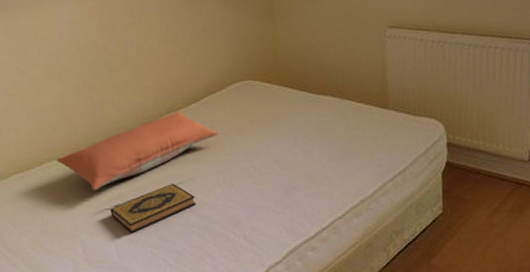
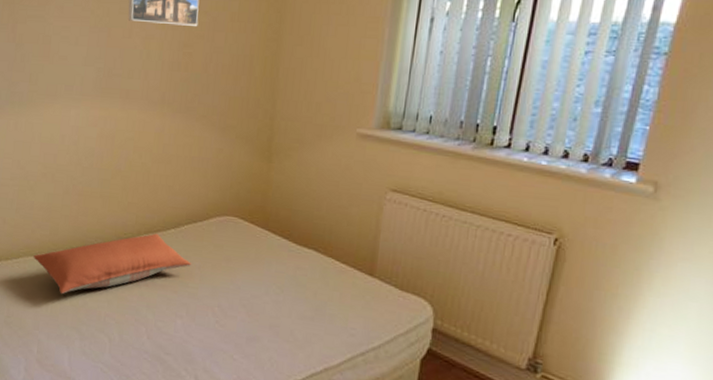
hardback book: present [110,183,196,234] -> none [71,304,156,346]

